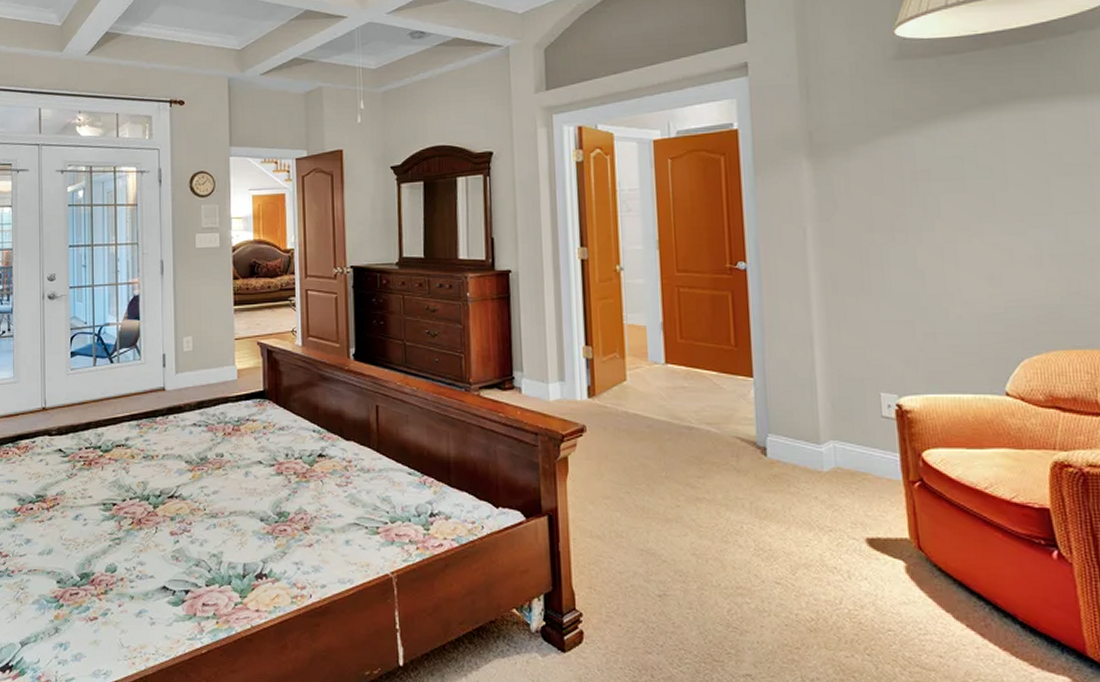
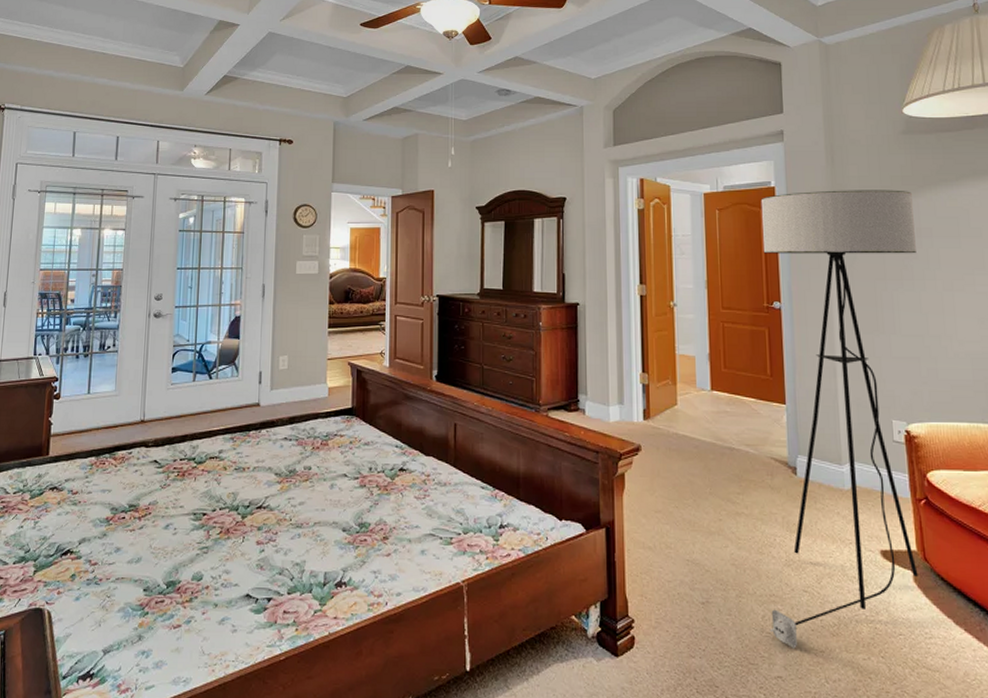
floor lamp: none [721,126,911,645] -> present [760,190,918,649]

